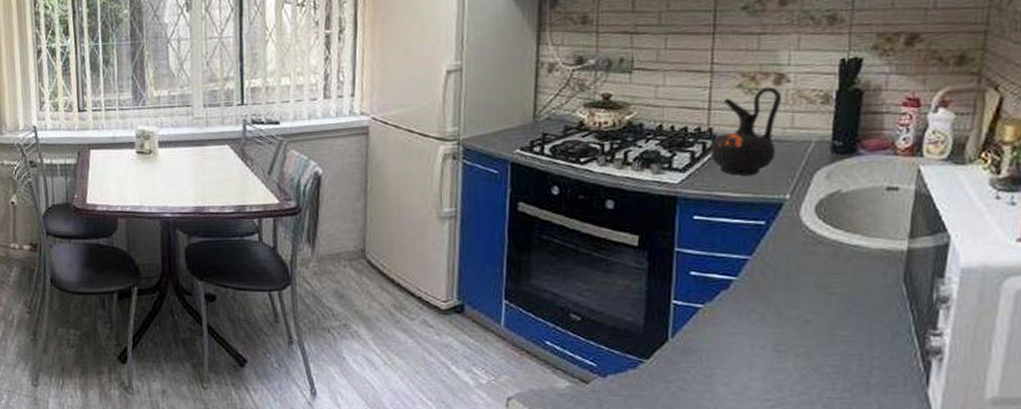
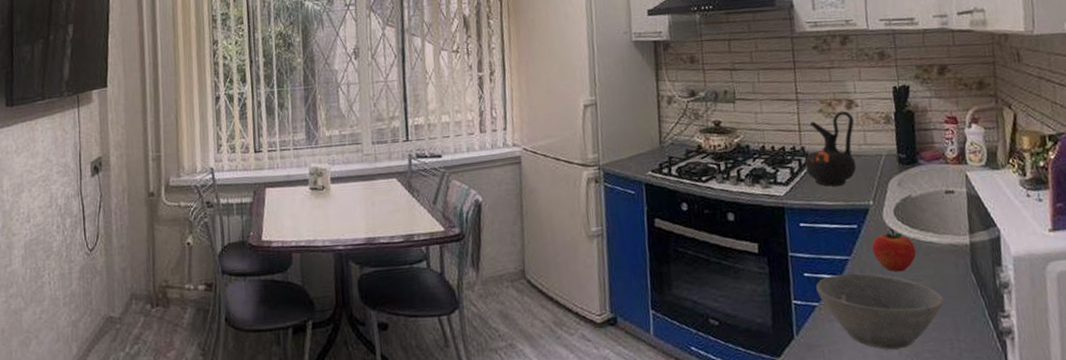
bowl: none [703,274,860,361] -> present [816,273,944,350]
apple: none [781,228,835,277] -> present [872,229,916,272]

